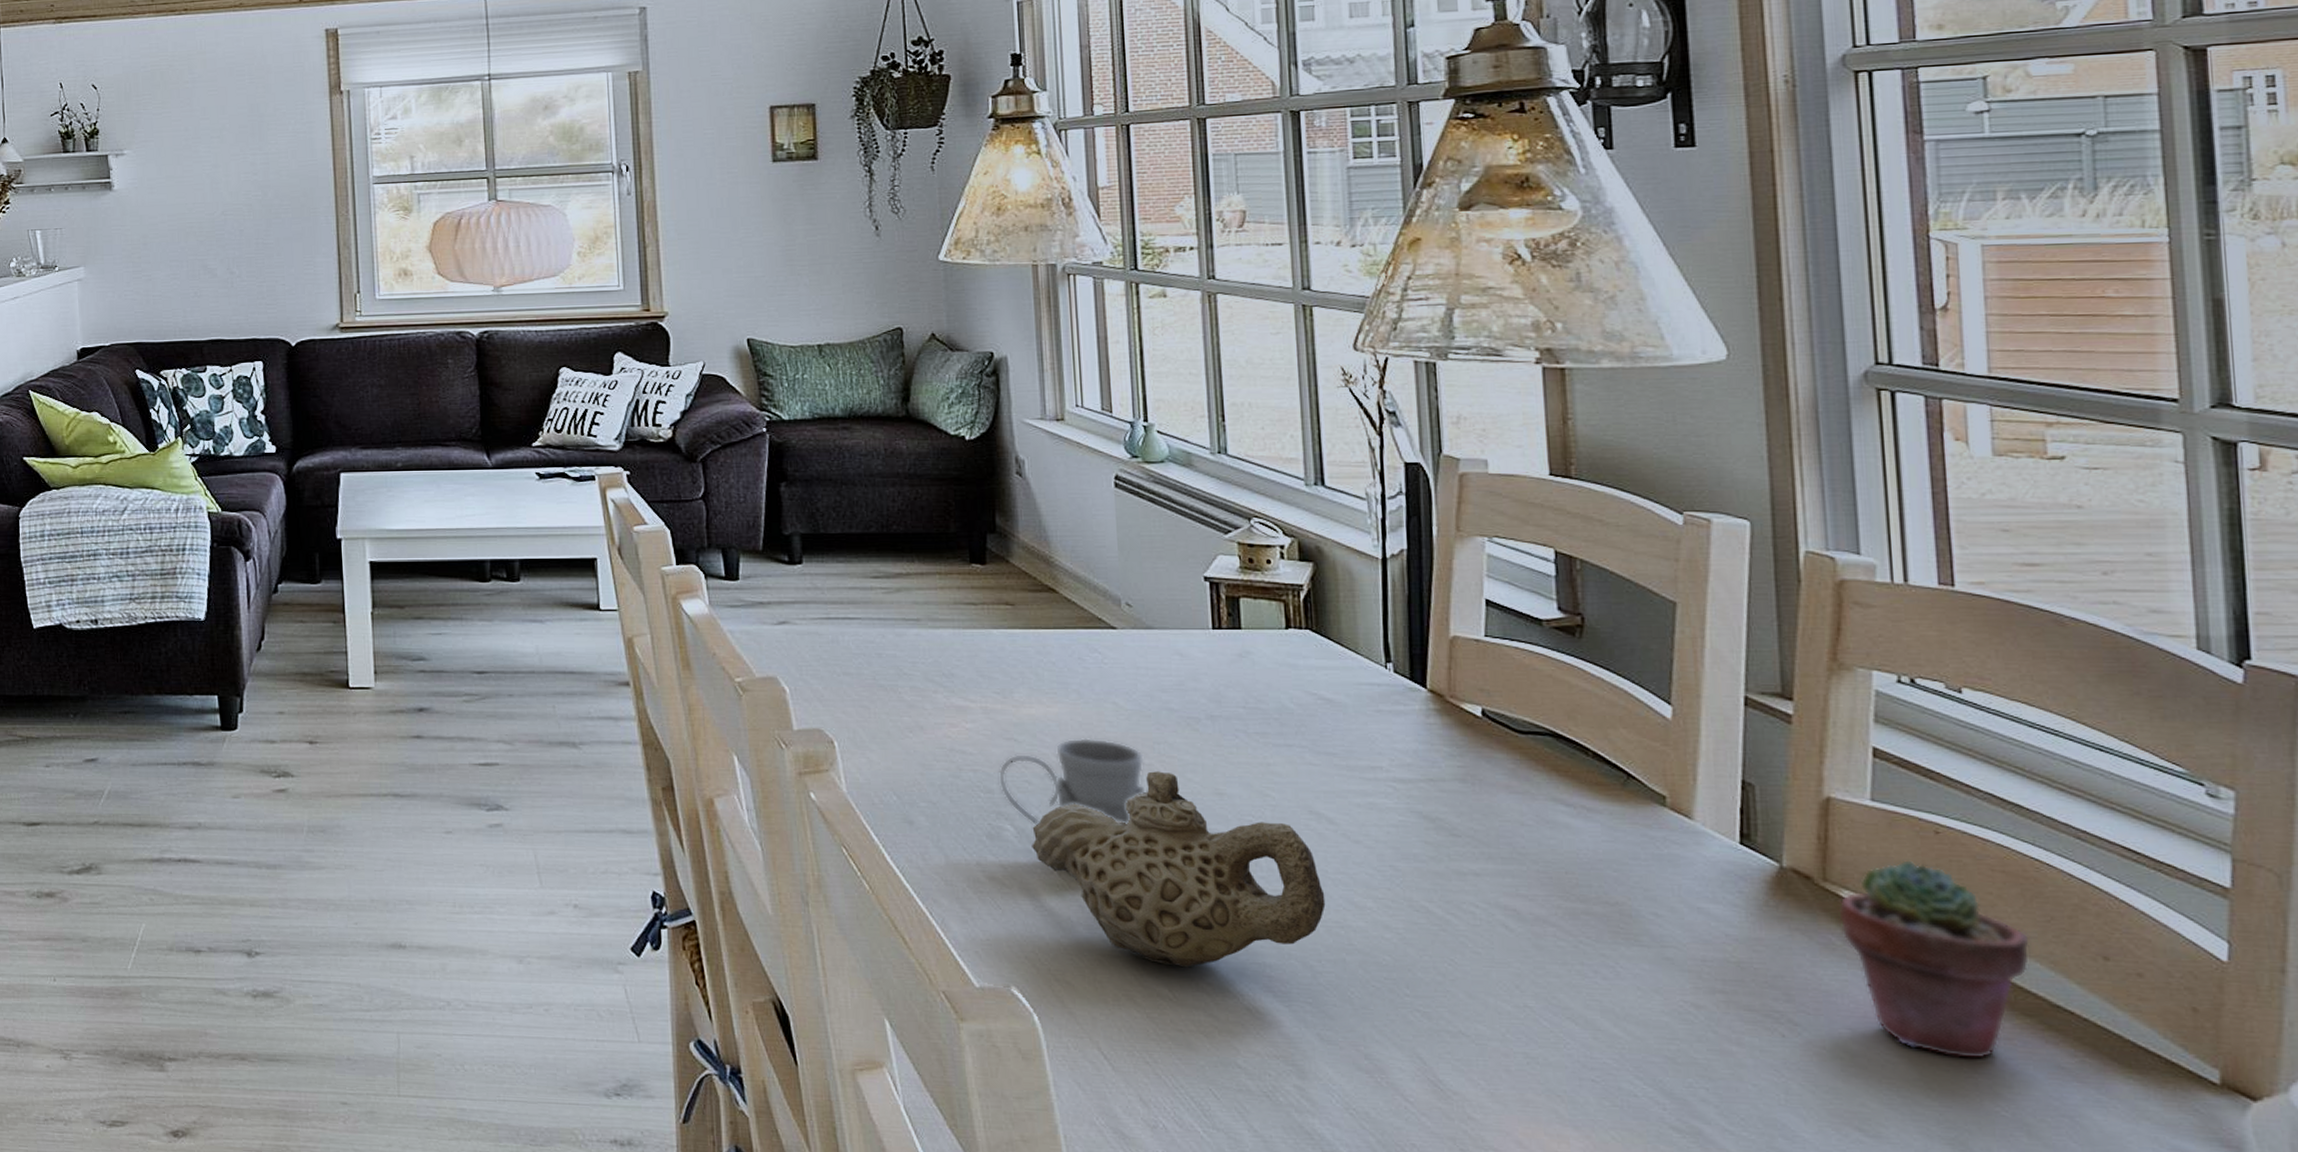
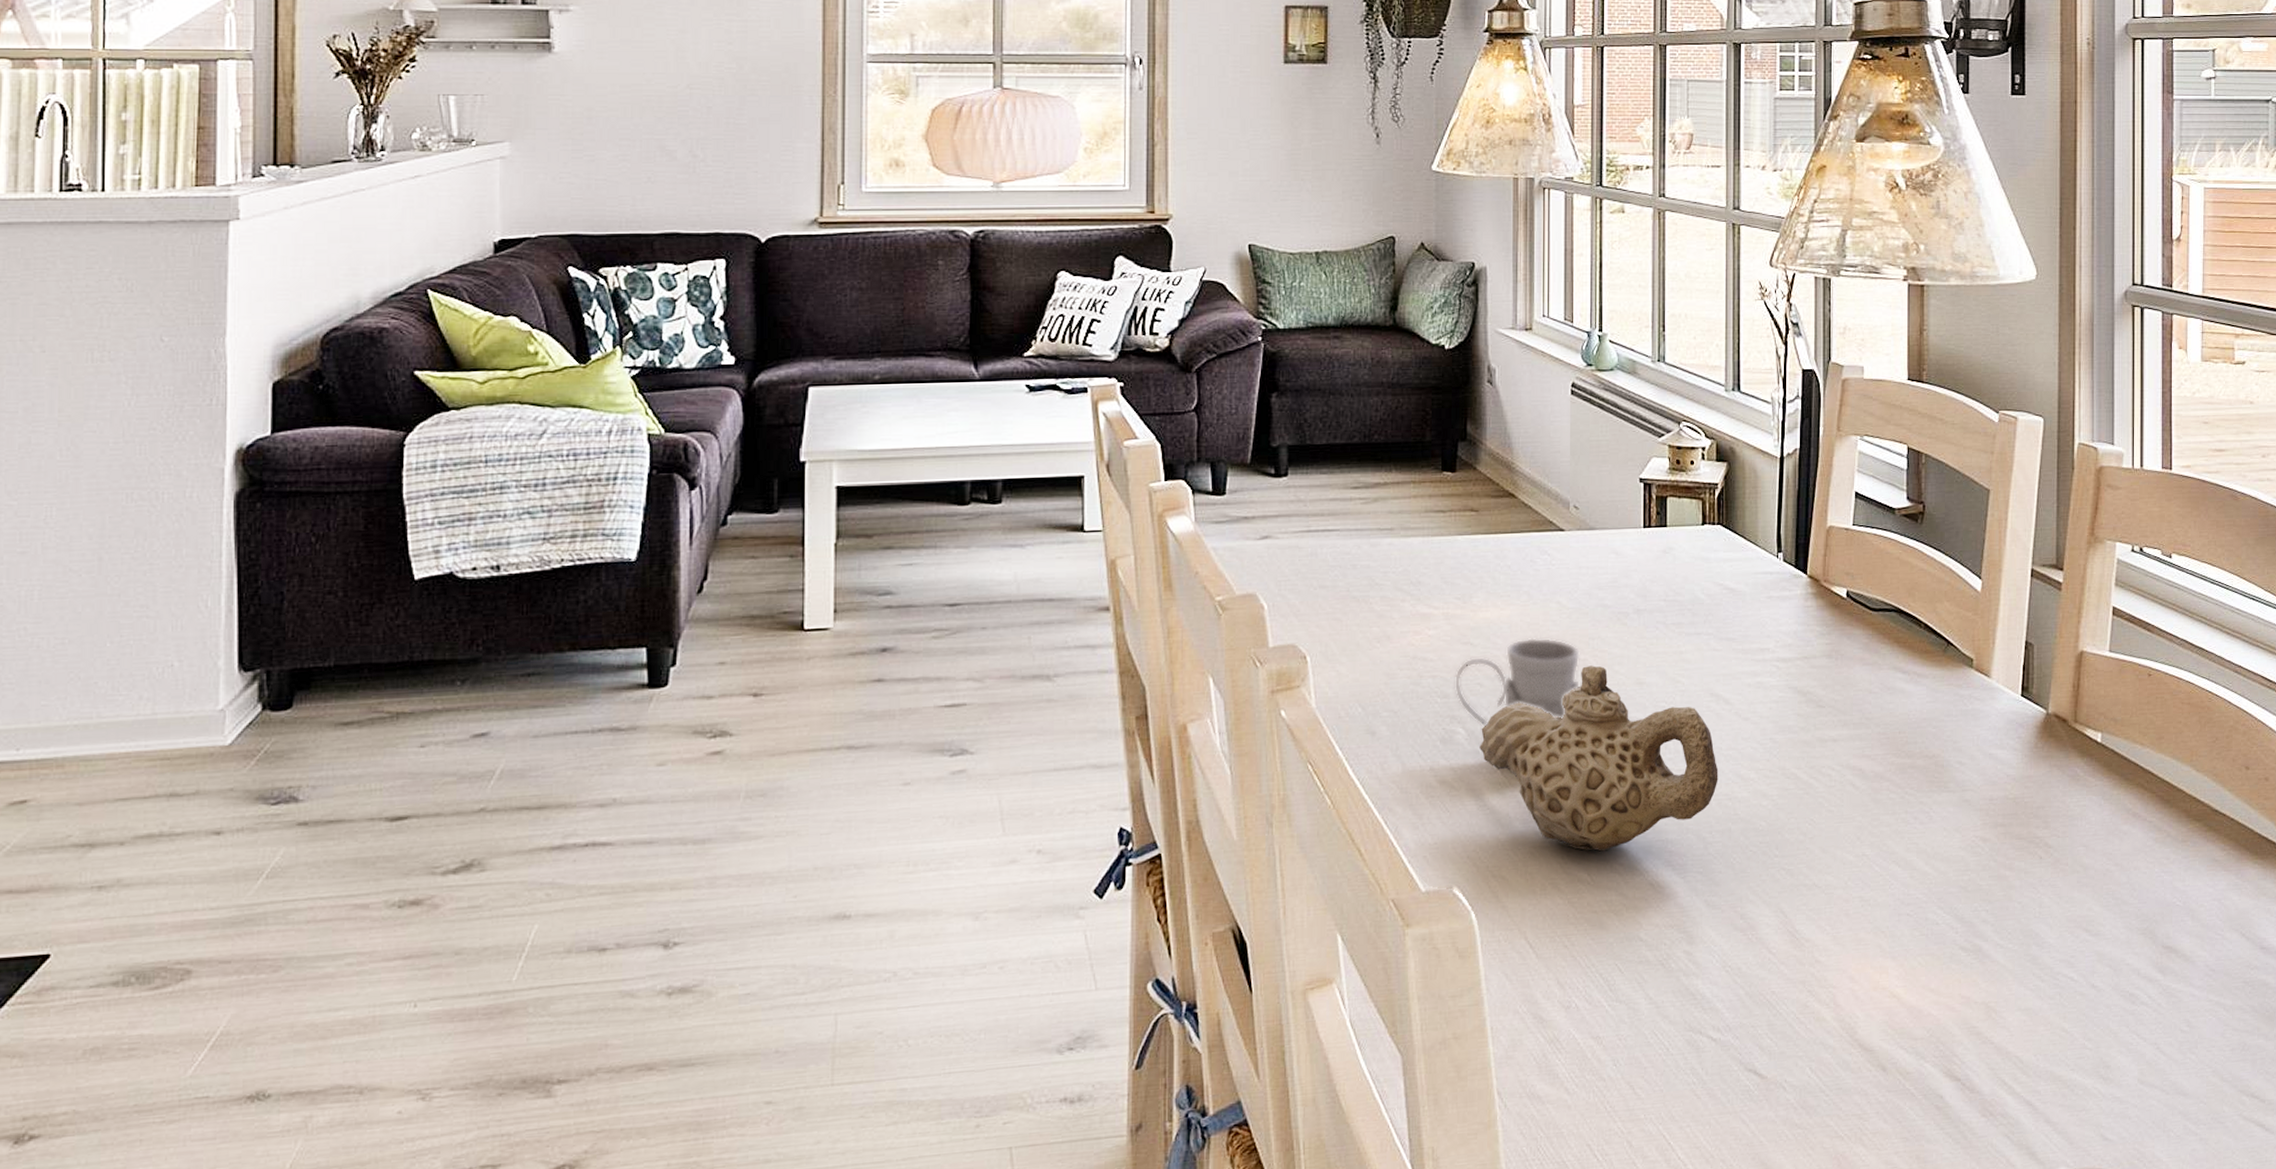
potted succulent: present [1838,860,2031,1060] -> none [2083,700,2203,862]

